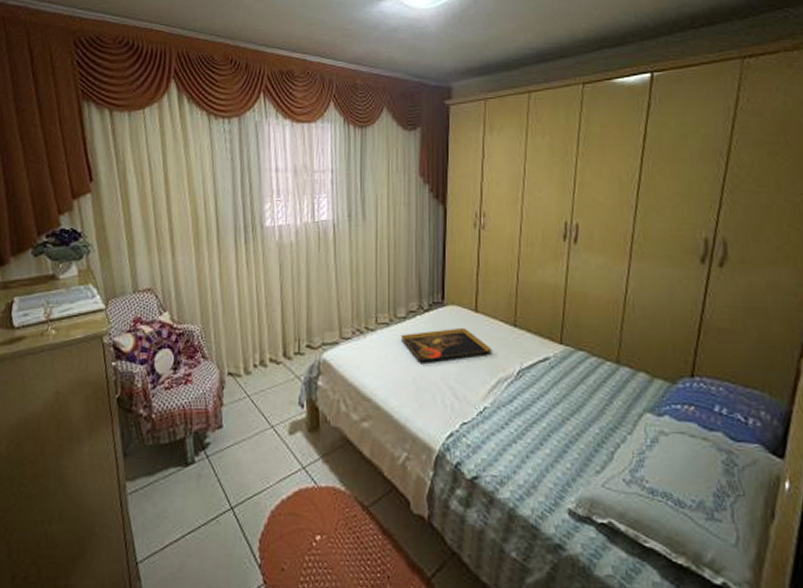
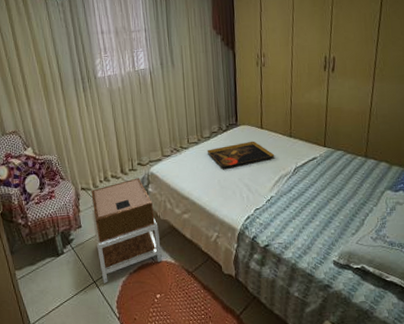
nightstand: none [239,365,328,513] -> present [91,178,162,284]

